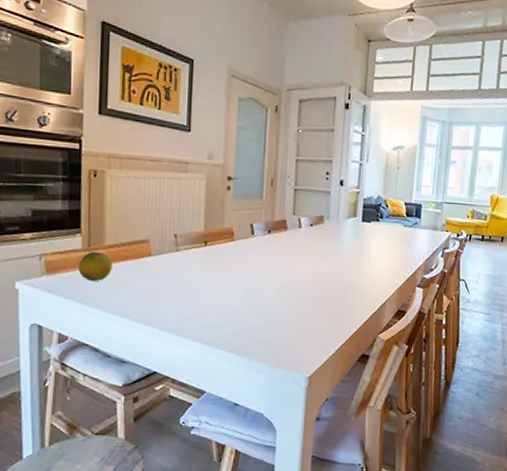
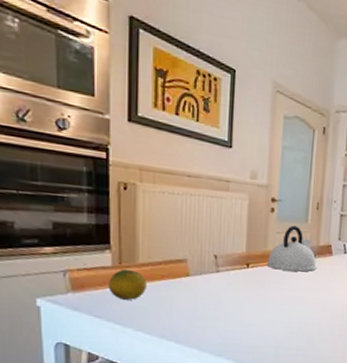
kettle: none [223,202,273,248] -> present [266,225,317,272]

